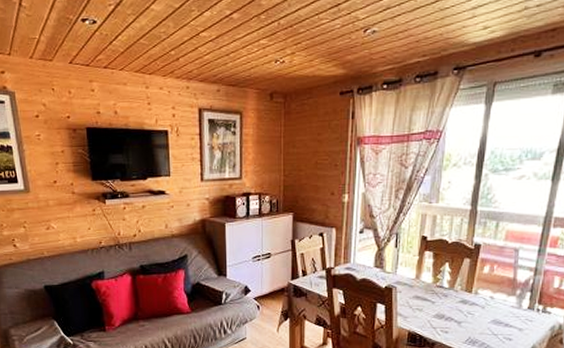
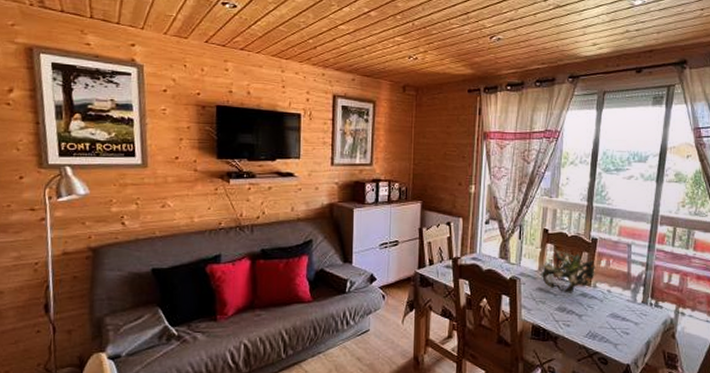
cut plant: none [418,255,479,301] -> present [541,248,596,293]

